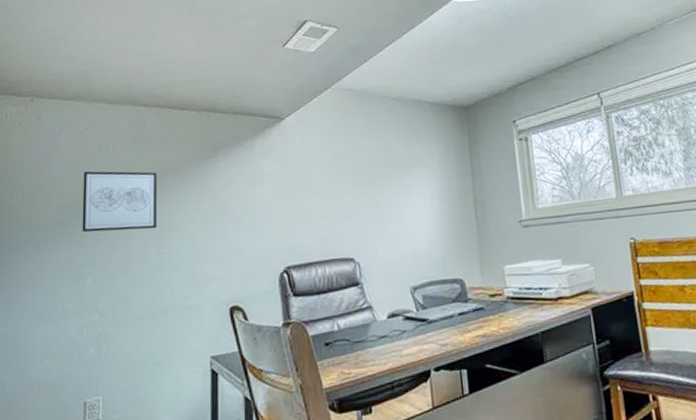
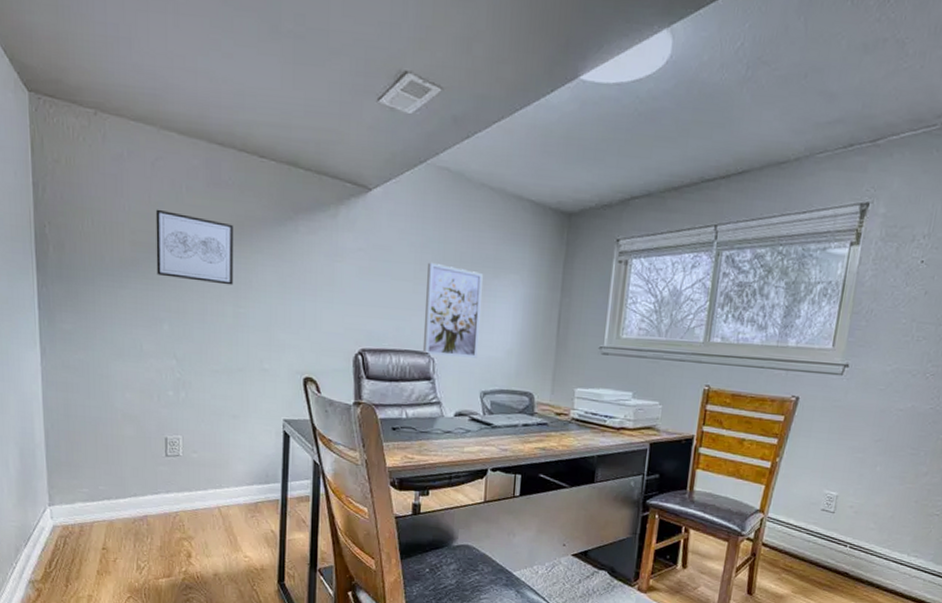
wall art: none [343,172,402,261] -> present [422,262,483,358]

